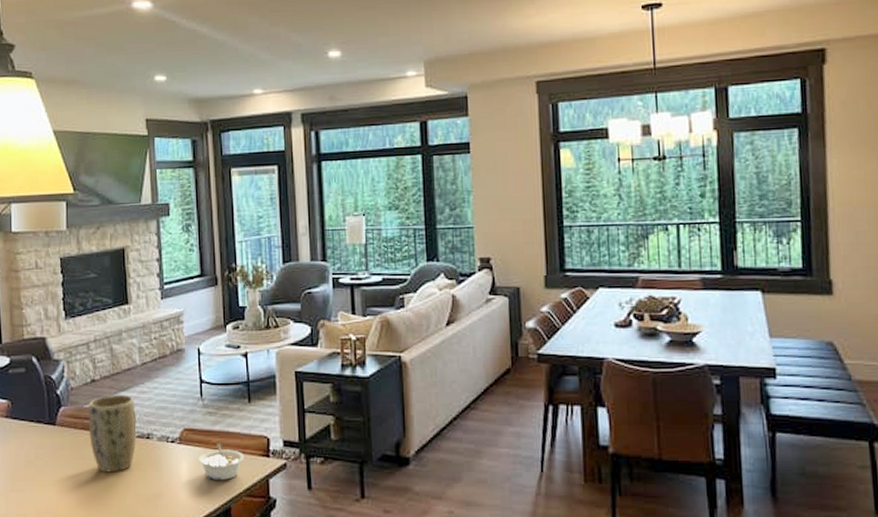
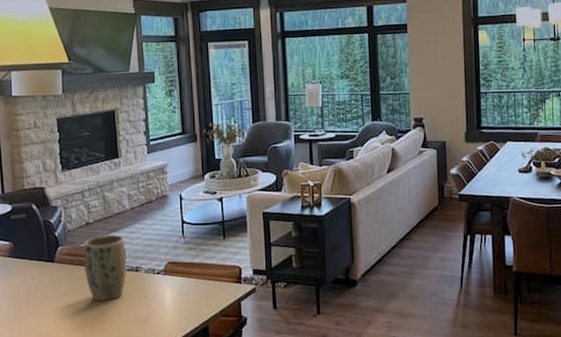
legume: present [199,442,244,480] -> none [181,273,220,304]

